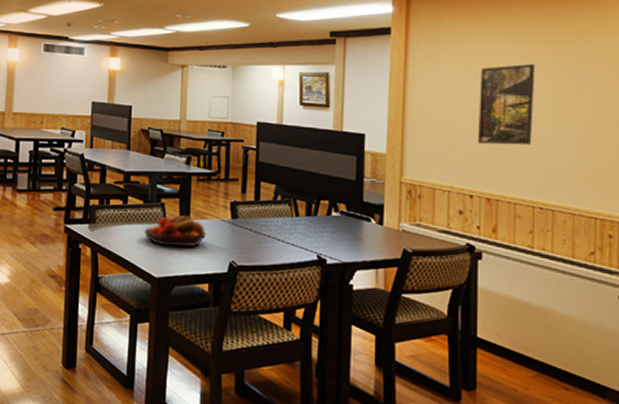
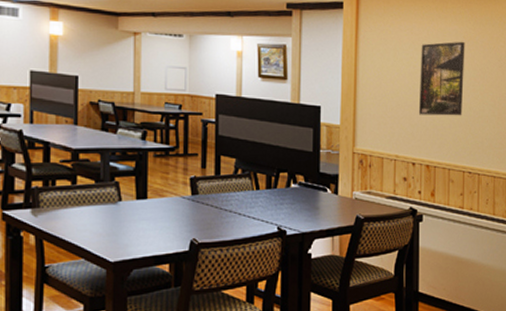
fruit bowl: present [144,215,207,248] -> none [97,194,166,228]

